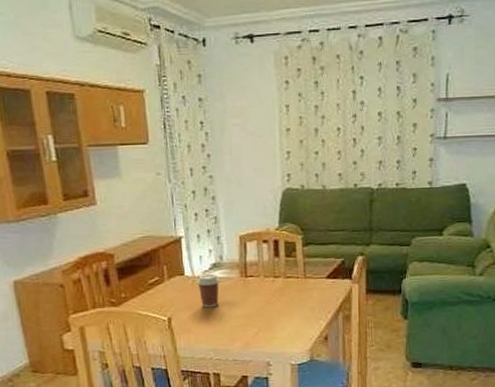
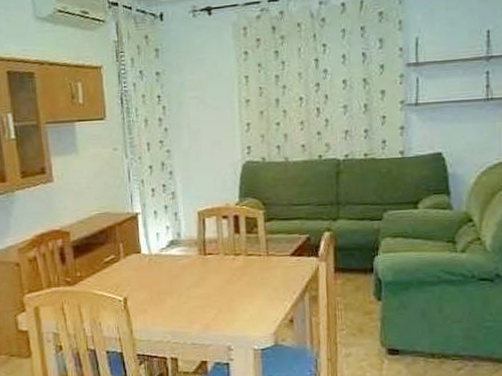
coffee cup: present [196,273,220,308] -> none [153,251,178,288]

